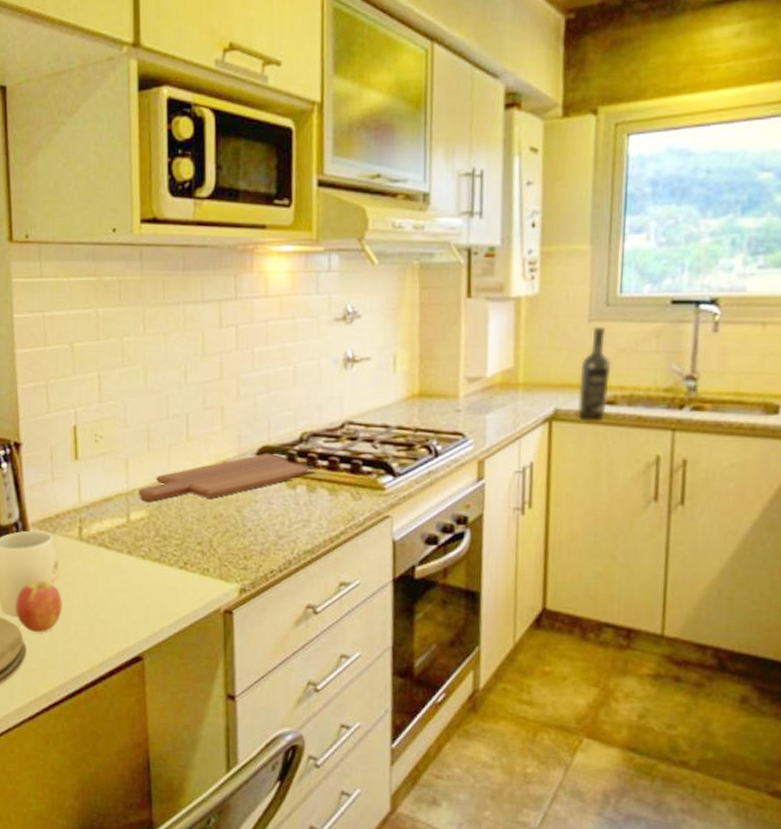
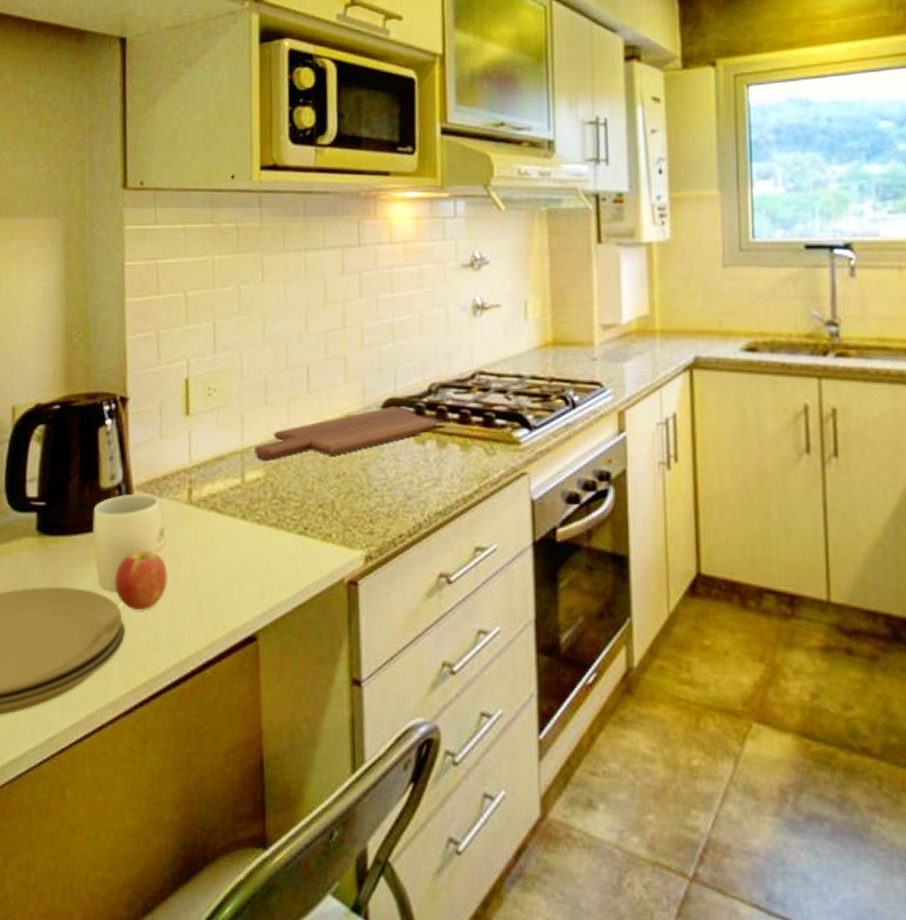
wine bottle: present [576,326,612,422] -> none [718,272,750,370]

